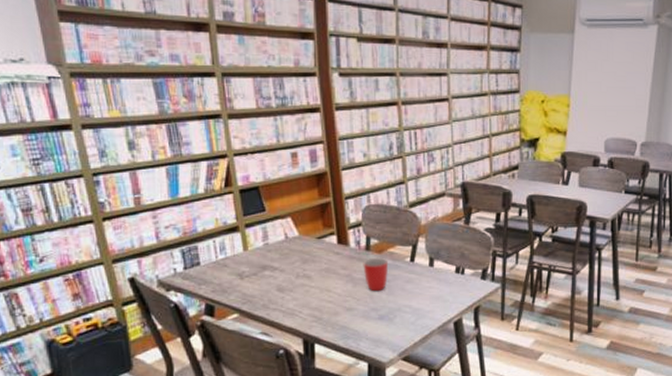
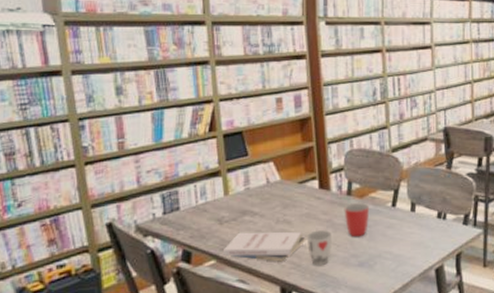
books: none [244,286,326,316] -> present [222,231,306,262]
cup: none [326,285,353,320] -> present [306,230,333,266]

